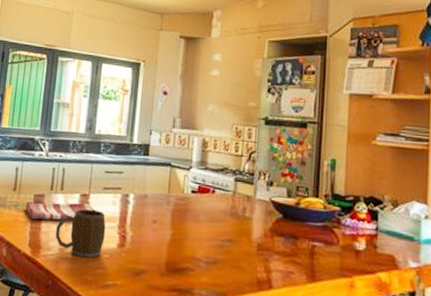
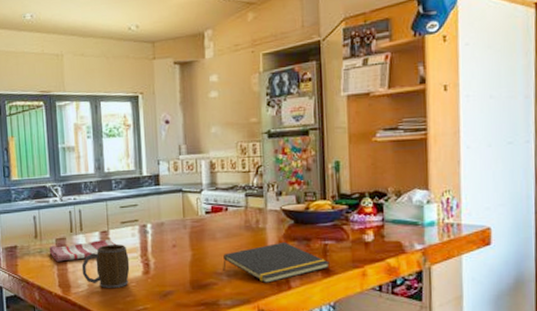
notepad: none [202,235,316,279] -> present [223,241,330,284]

